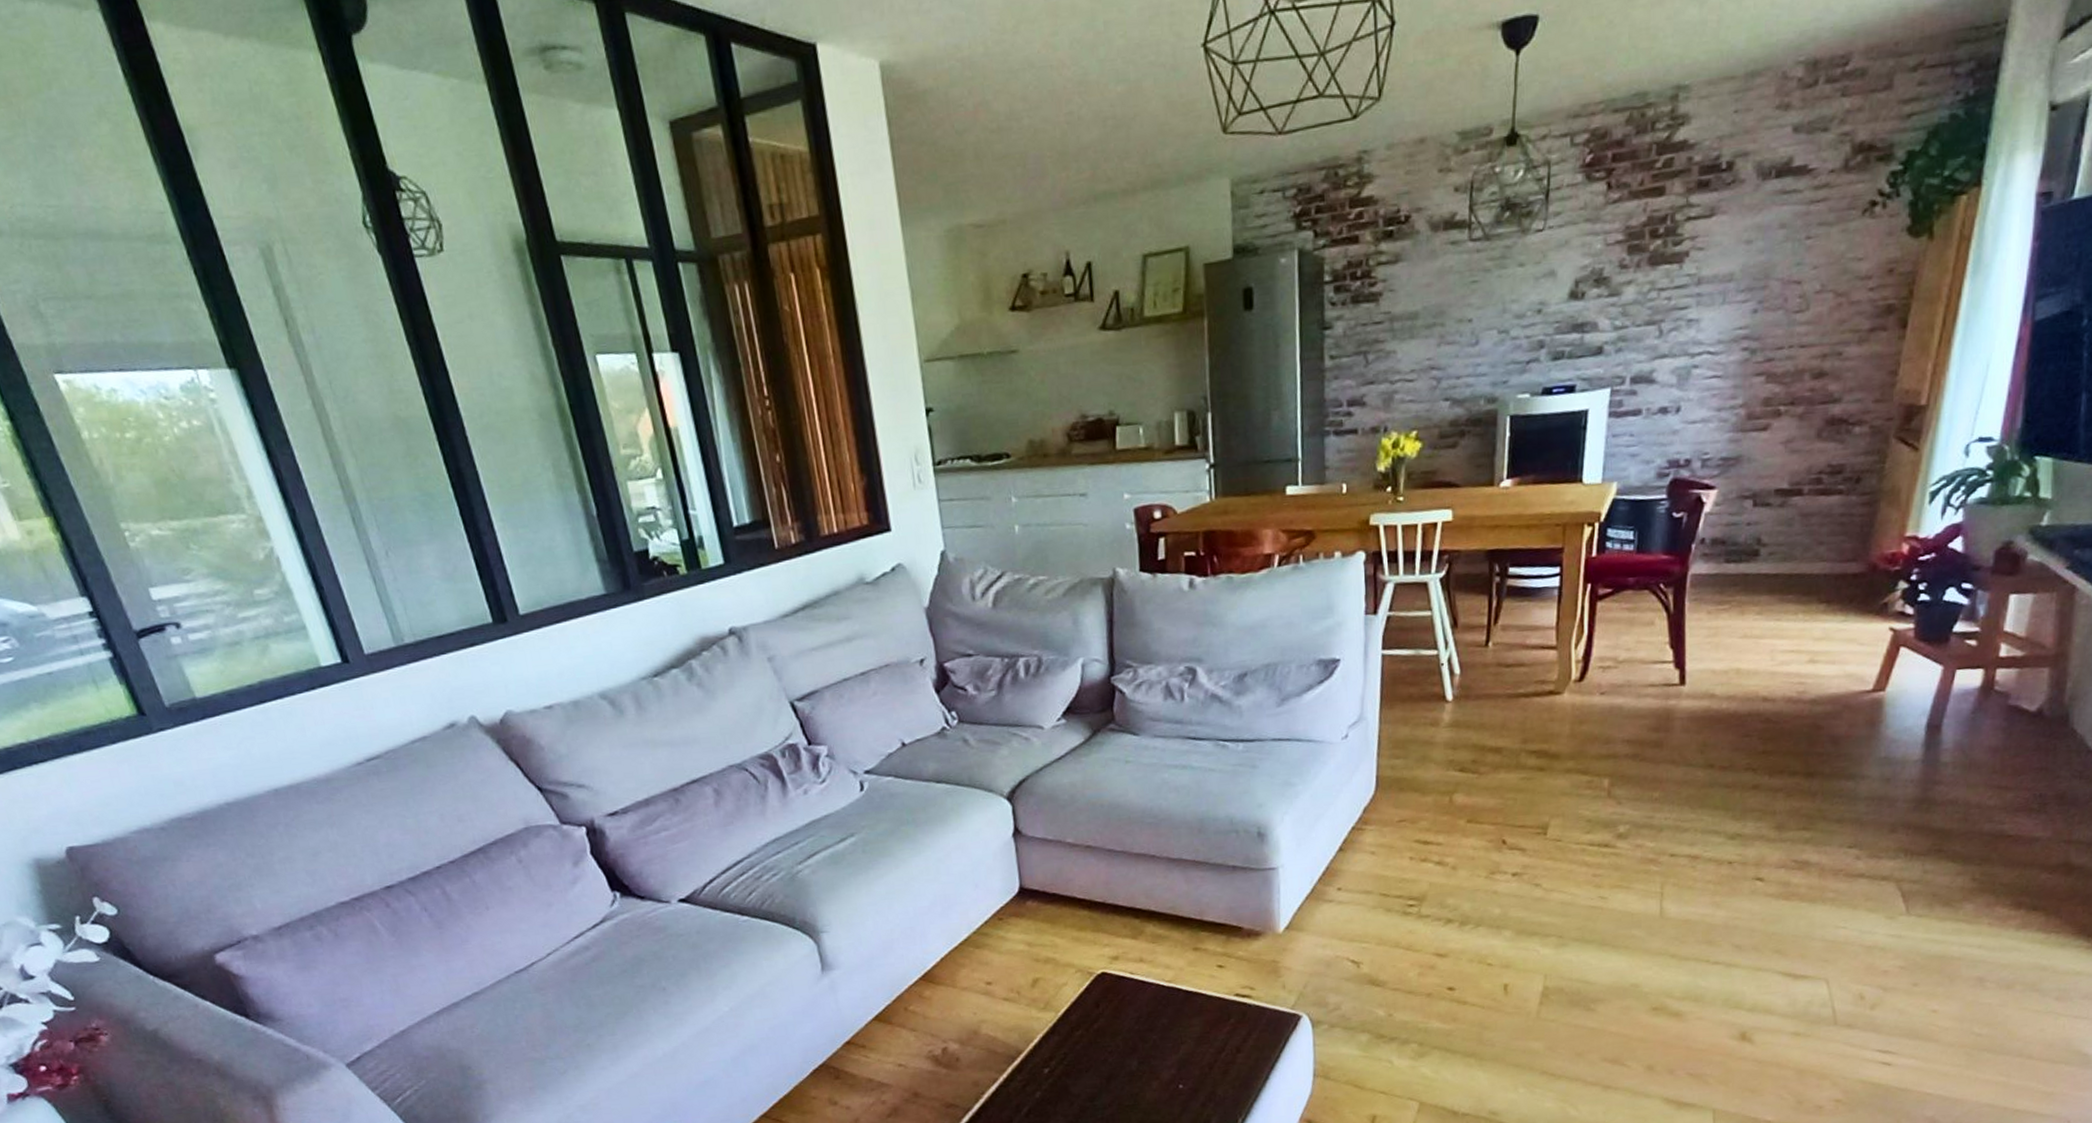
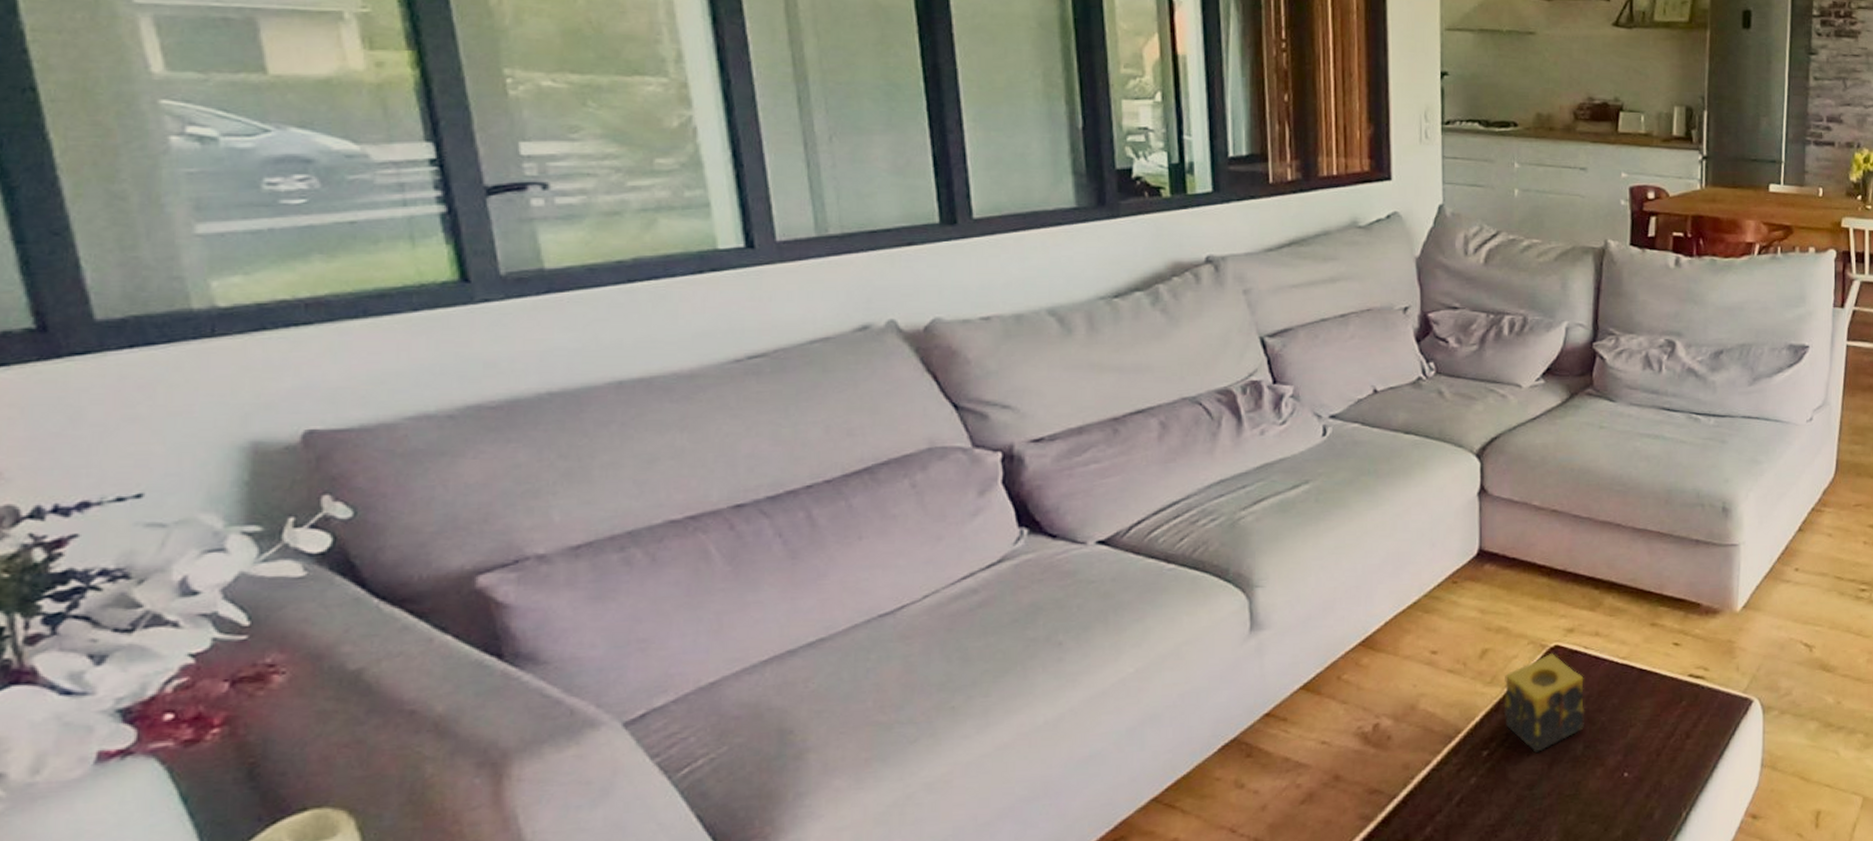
candle: none [1057,980,1137,1069] -> present [1503,654,1584,752]

